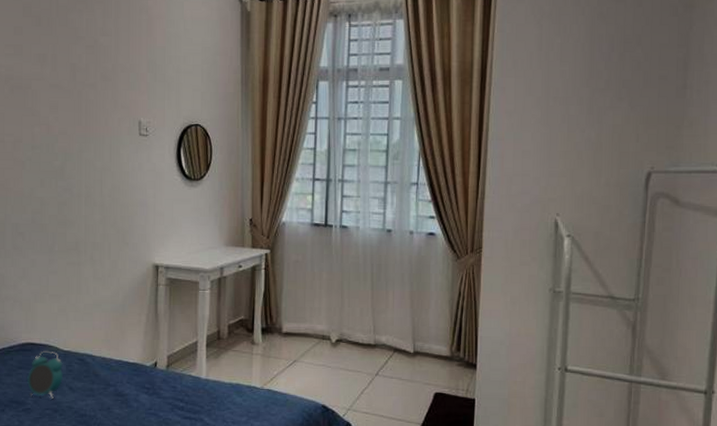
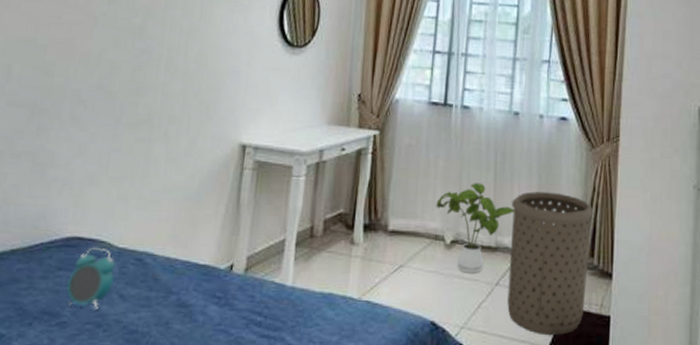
house plant: none [322,291,390,366] -> present [436,183,514,274]
laundry basket: none [386,297,460,415] -> present [507,191,594,335]

